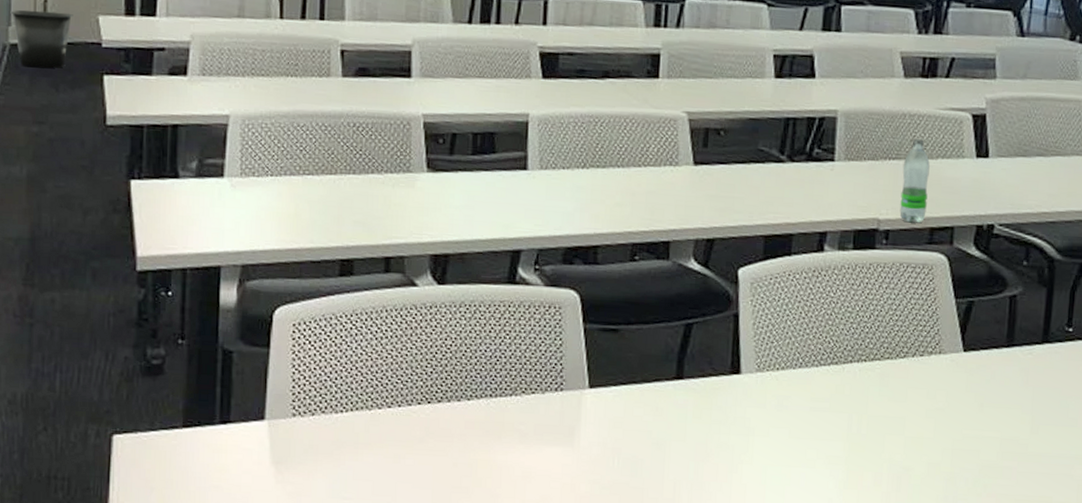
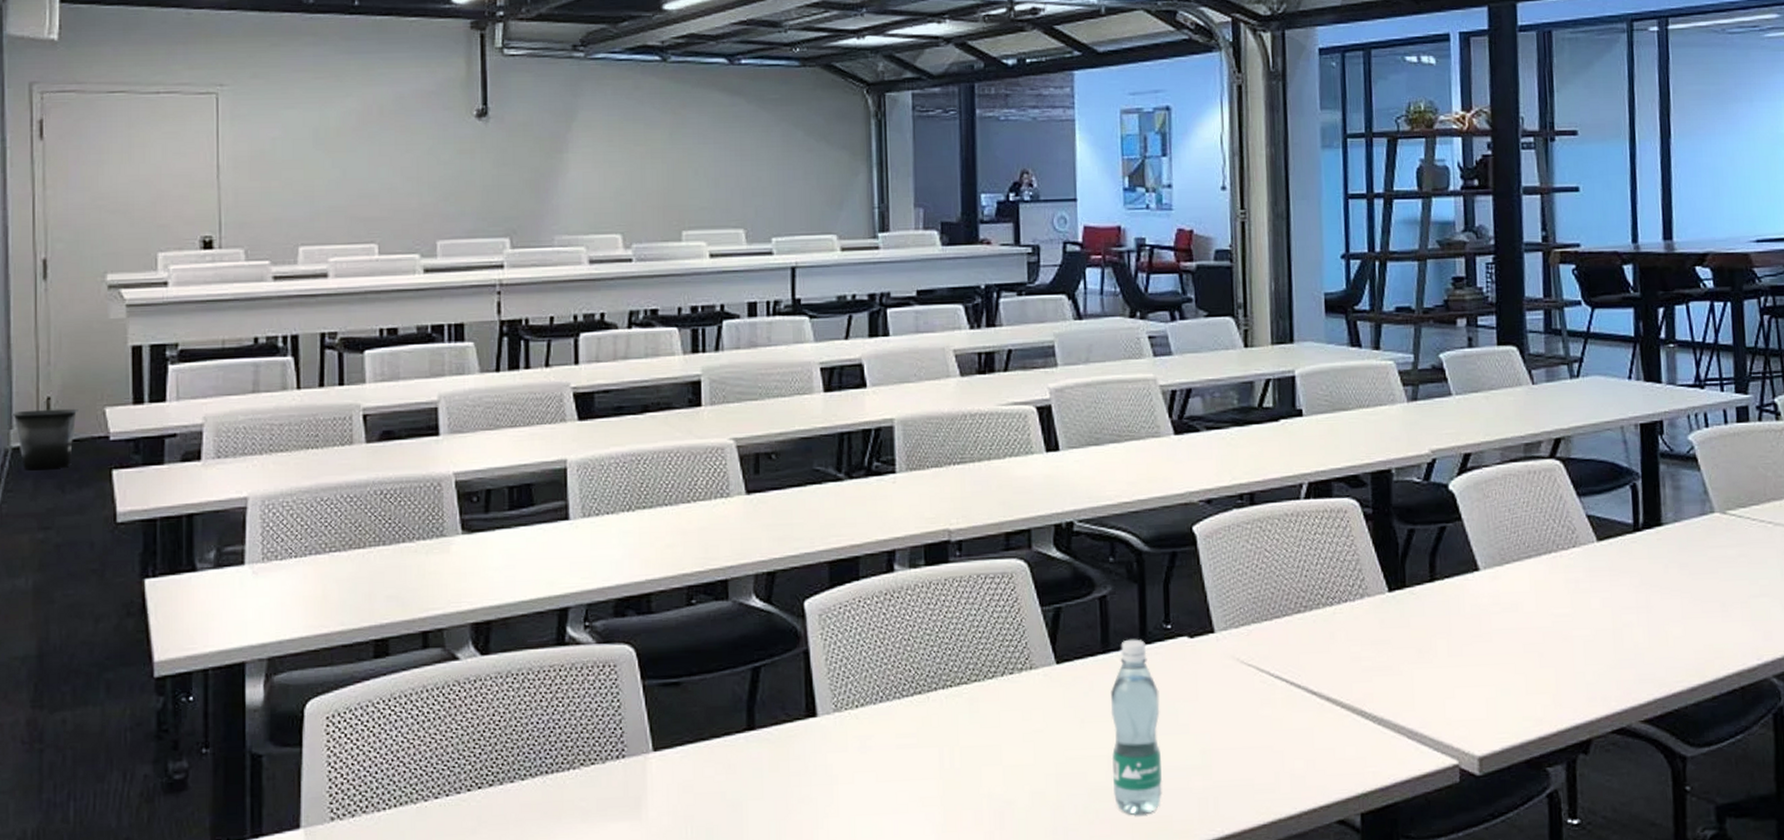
bottle: present [899,139,930,223] -> none [969,439,999,530]
bottle: none [1002,337,1054,493] -> present [1110,639,1162,815]

